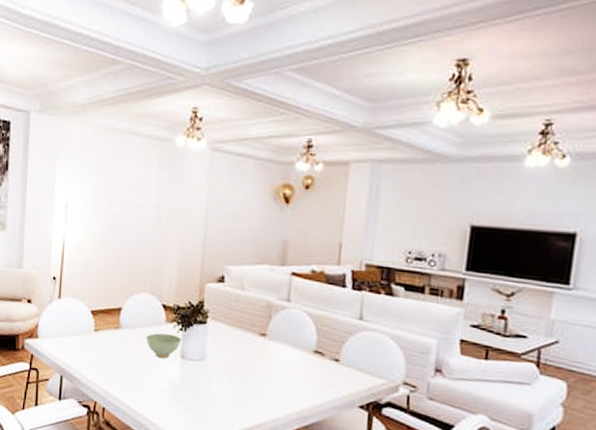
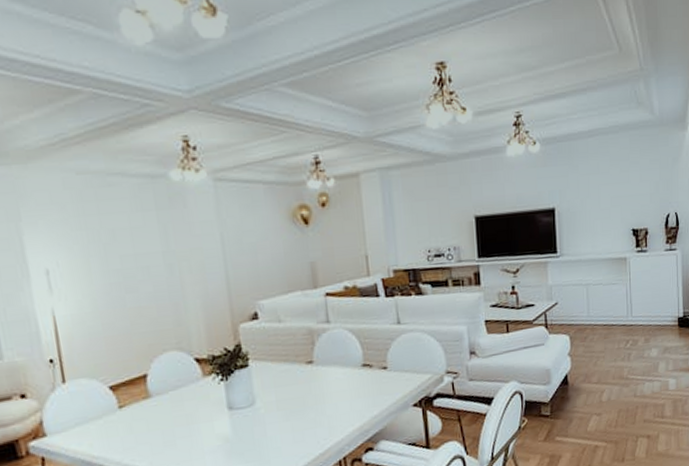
bowl: present [146,333,181,358] -> none [183,387,225,416]

